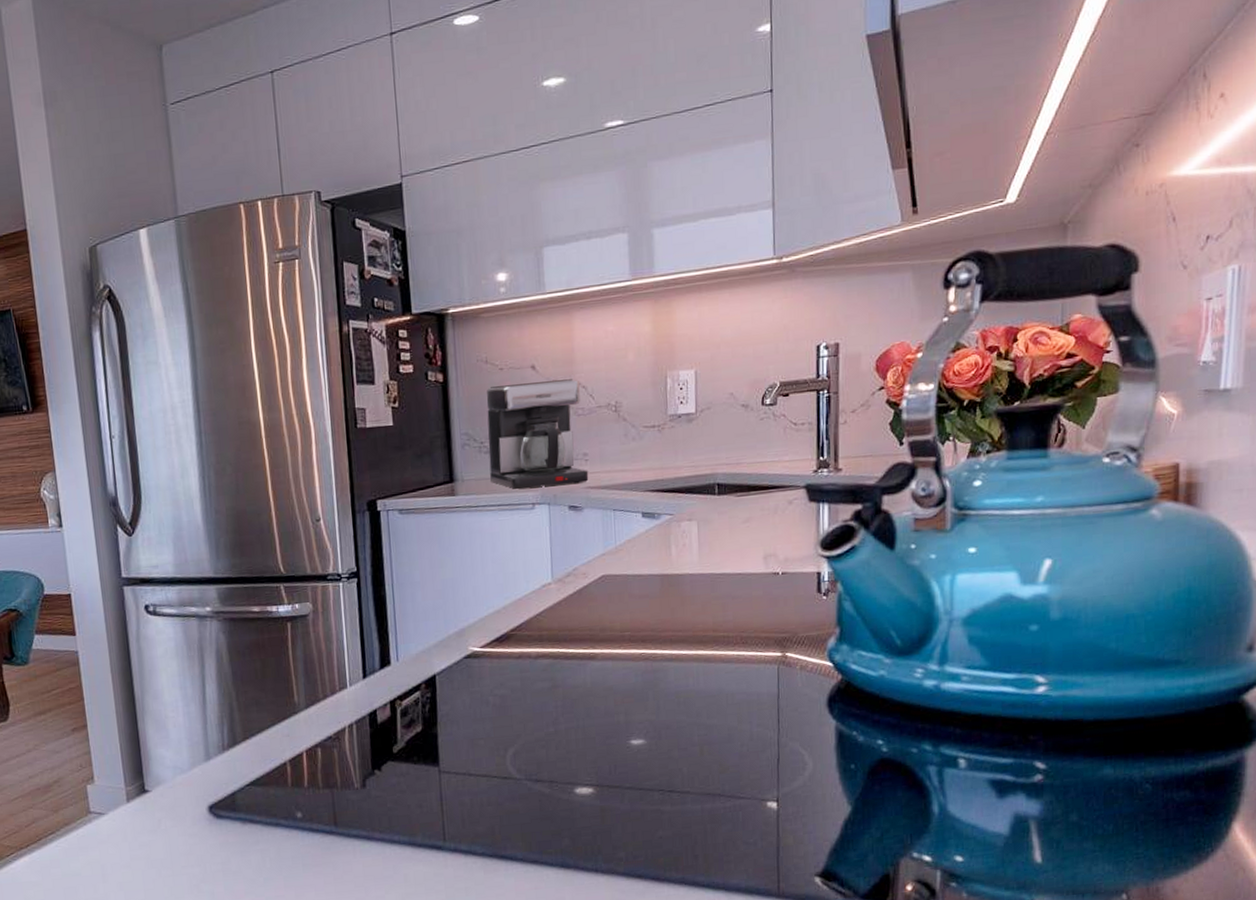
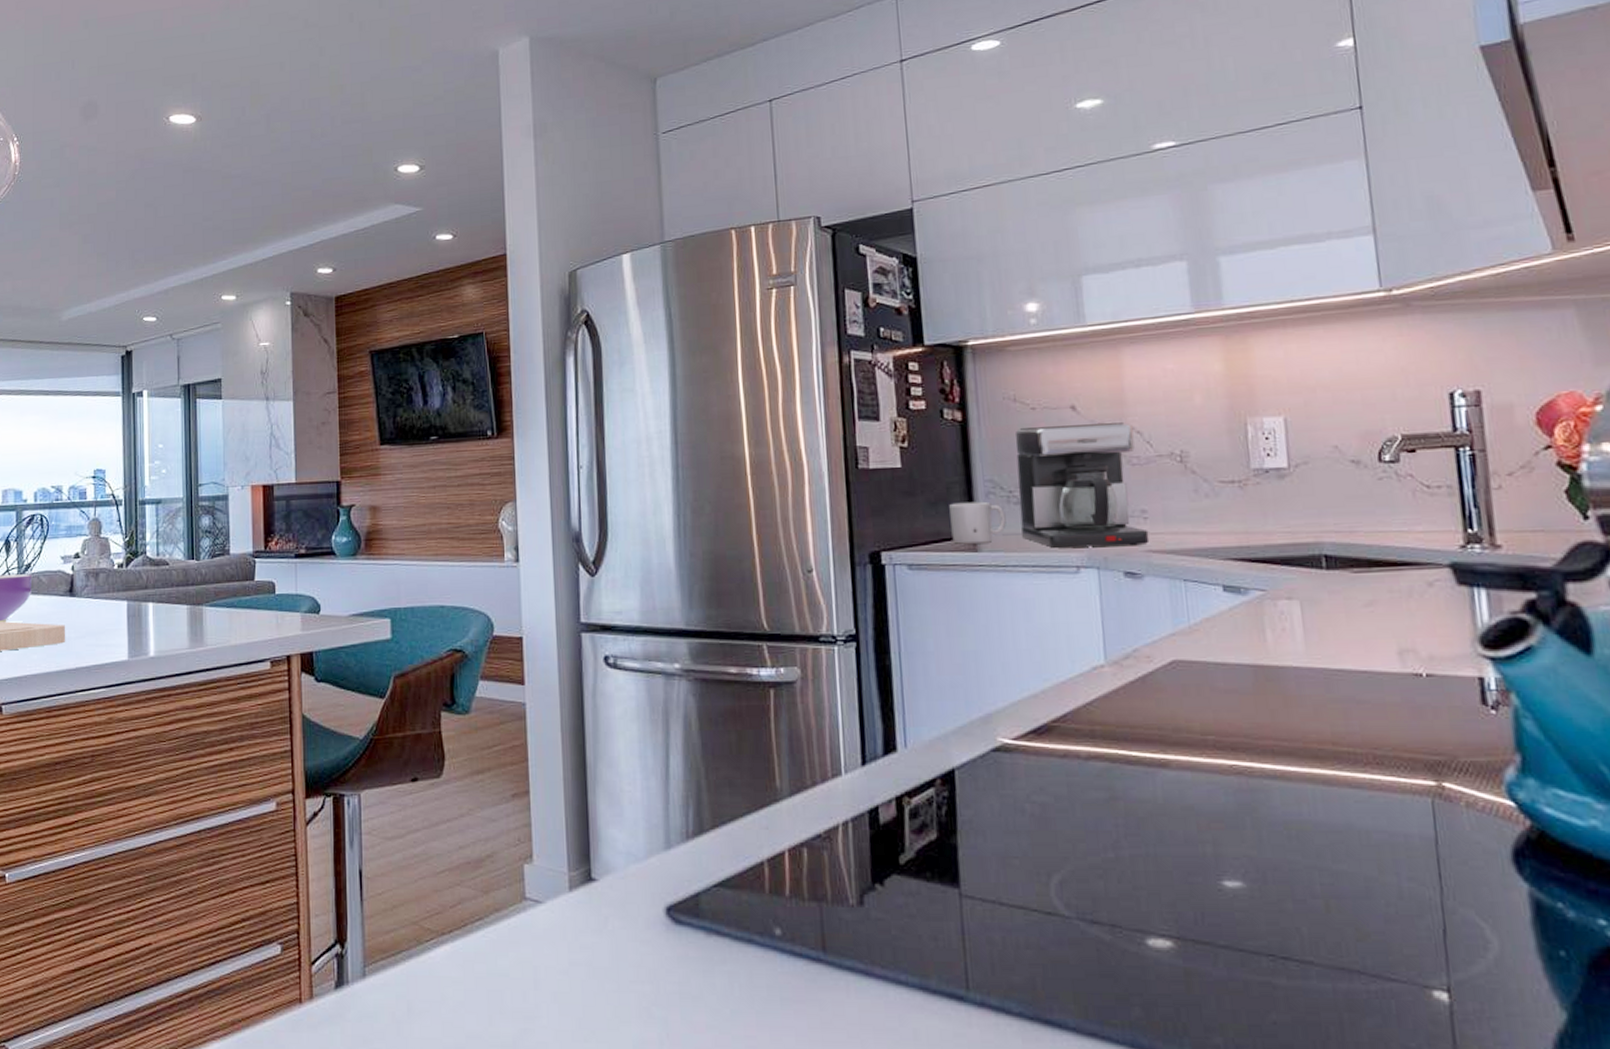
mug: none [432,452,478,491] -> present [949,501,1006,545]

